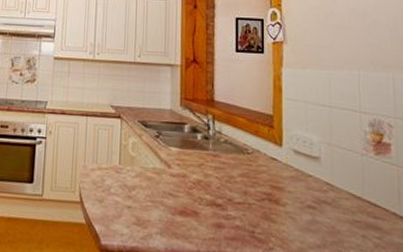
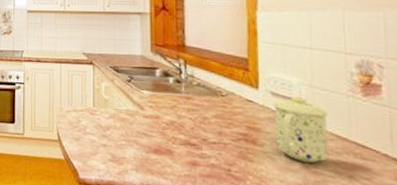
mug: none [295,154,345,223] -> present [273,96,328,163]

